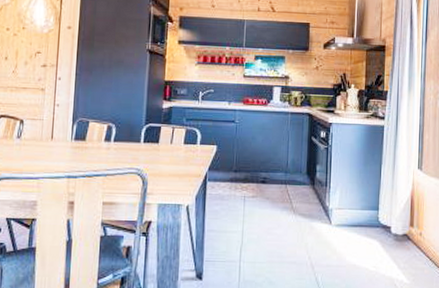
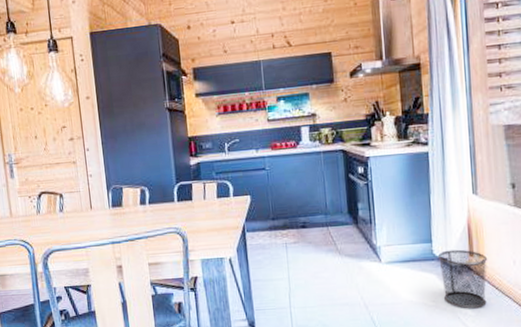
waste bin: none [382,219,426,277] -> present [437,249,488,309]

